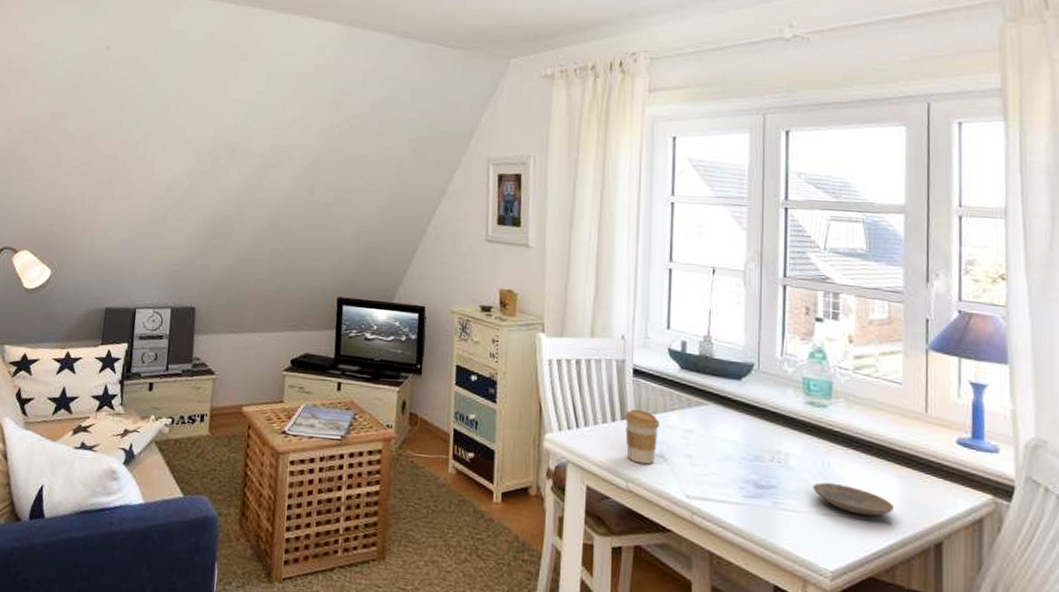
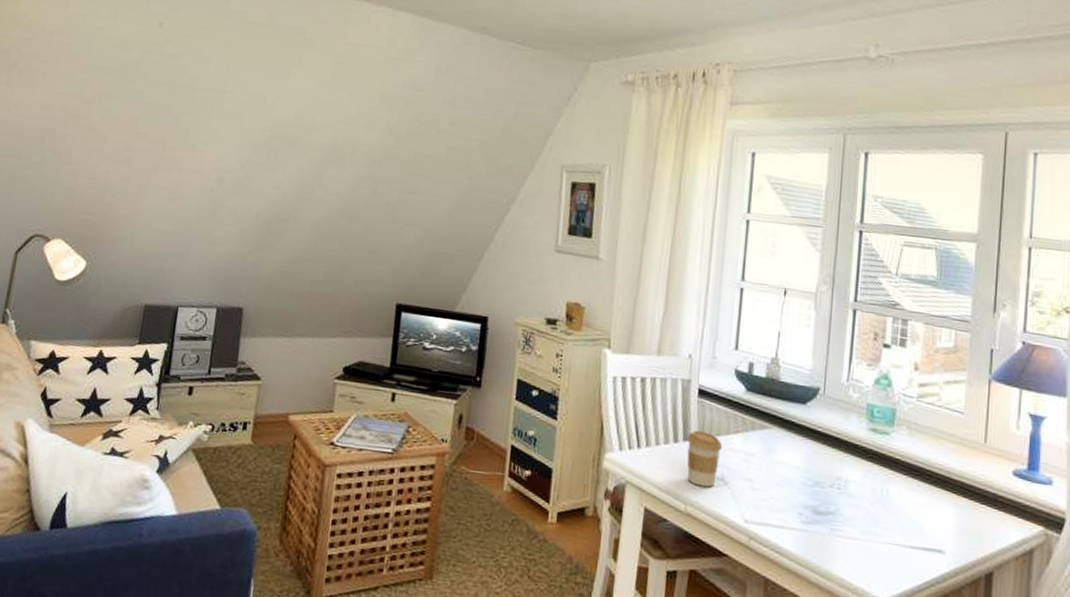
plate: present [813,482,893,516] -> none [870,510,948,545]

